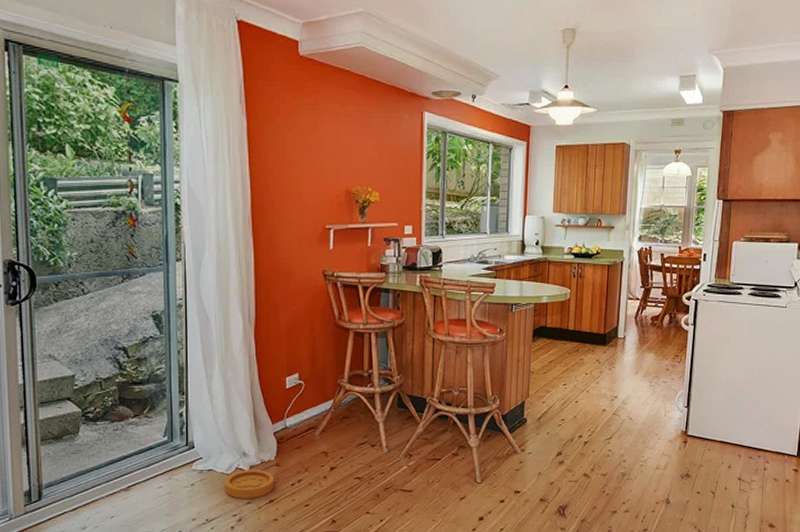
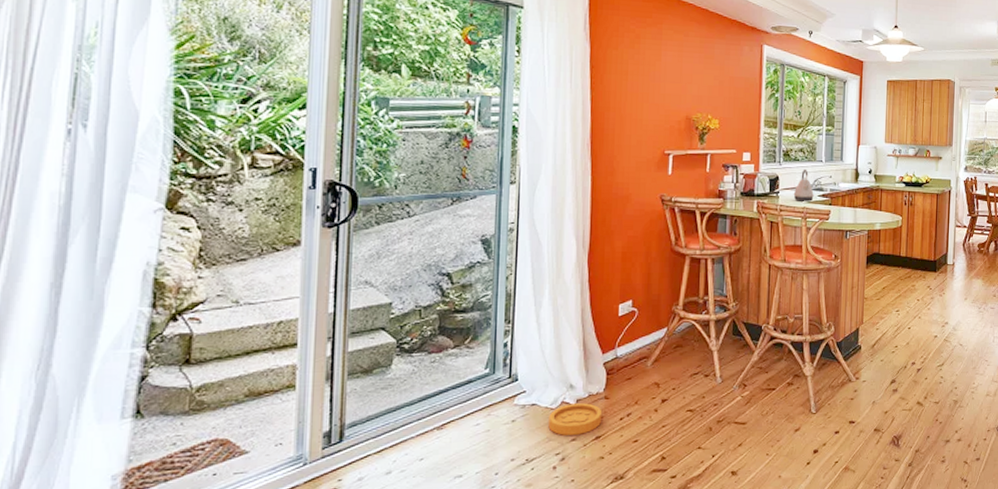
kettle: none [457,241,478,275] -> present [793,169,814,202]

